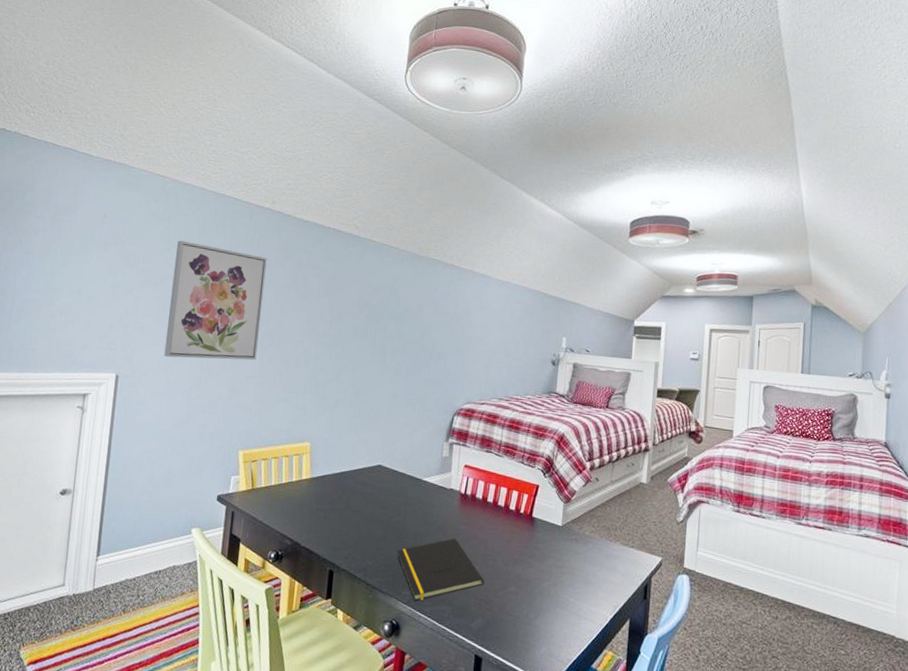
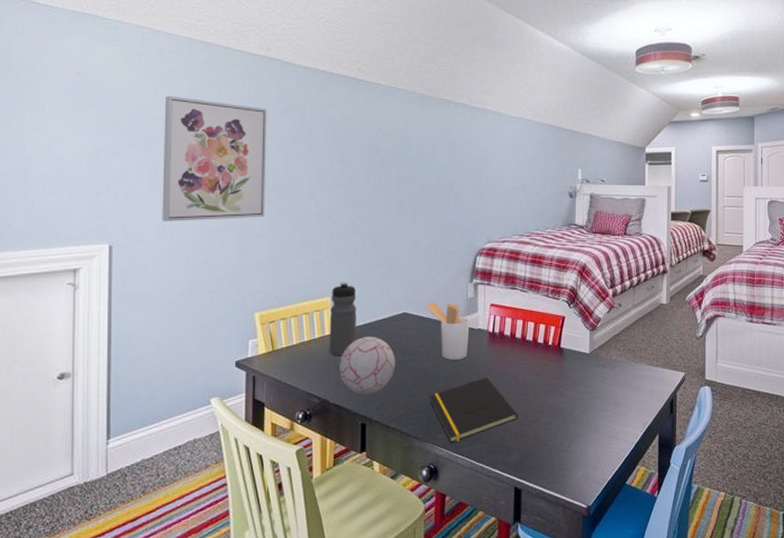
water bottle: none [304,428,335,502] -> present [329,281,357,356]
decorative ball: none [312,484,367,542] -> present [339,336,395,394]
utensil holder: none [401,457,443,518] -> present [426,302,470,360]

